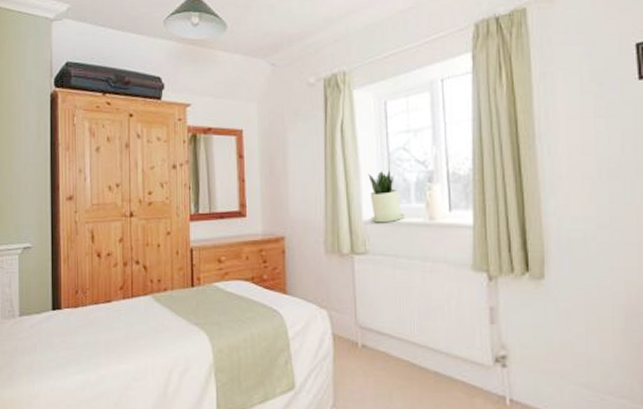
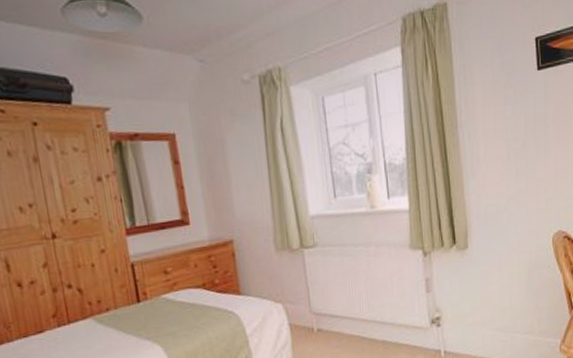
planter: present [368,171,405,223] -> none [311,166,349,217]

